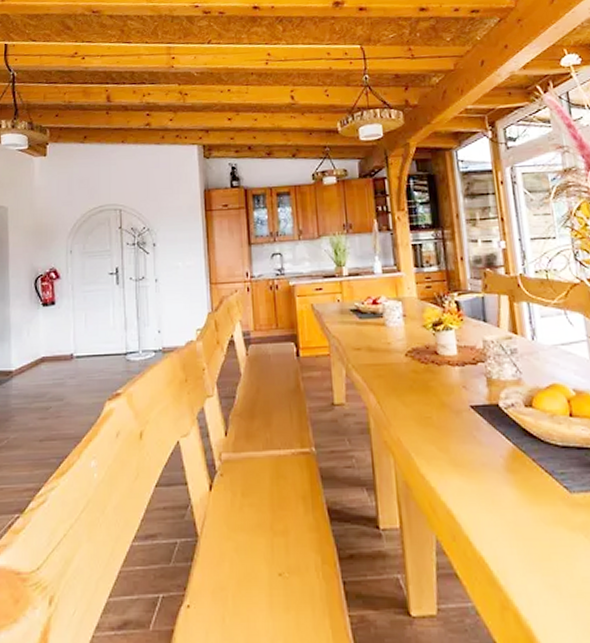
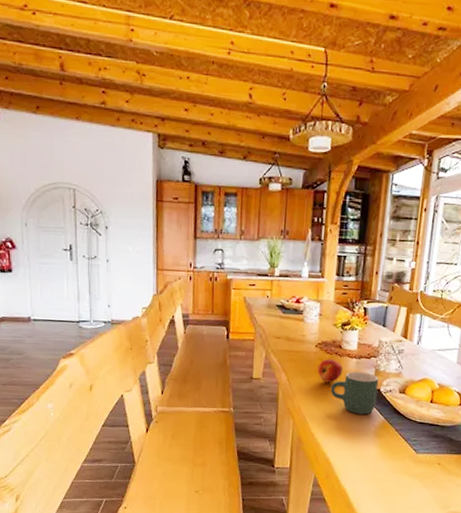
apple: none [412,369,446,402] -> present [317,359,343,383]
mug: none [434,382,498,442] -> present [330,371,379,415]

